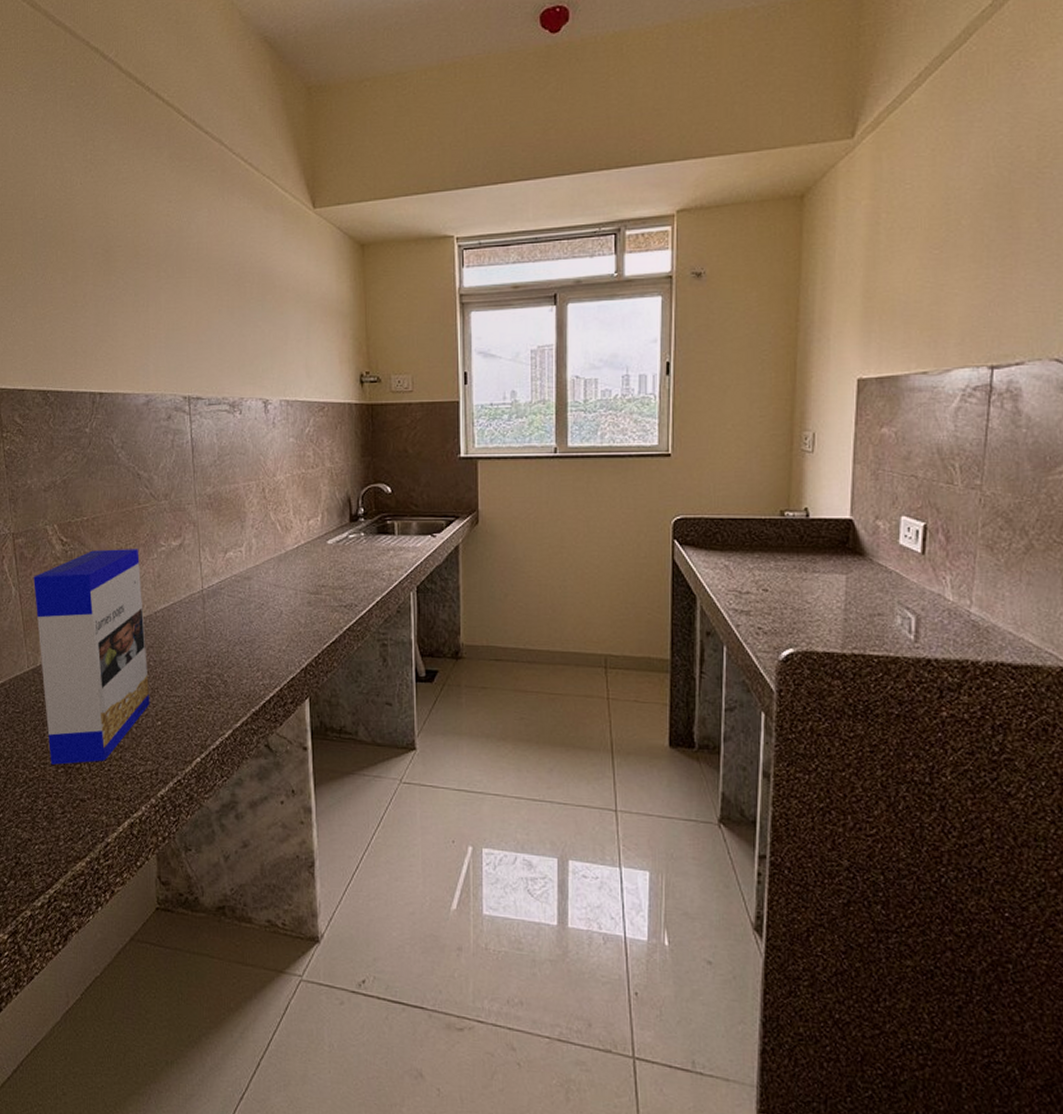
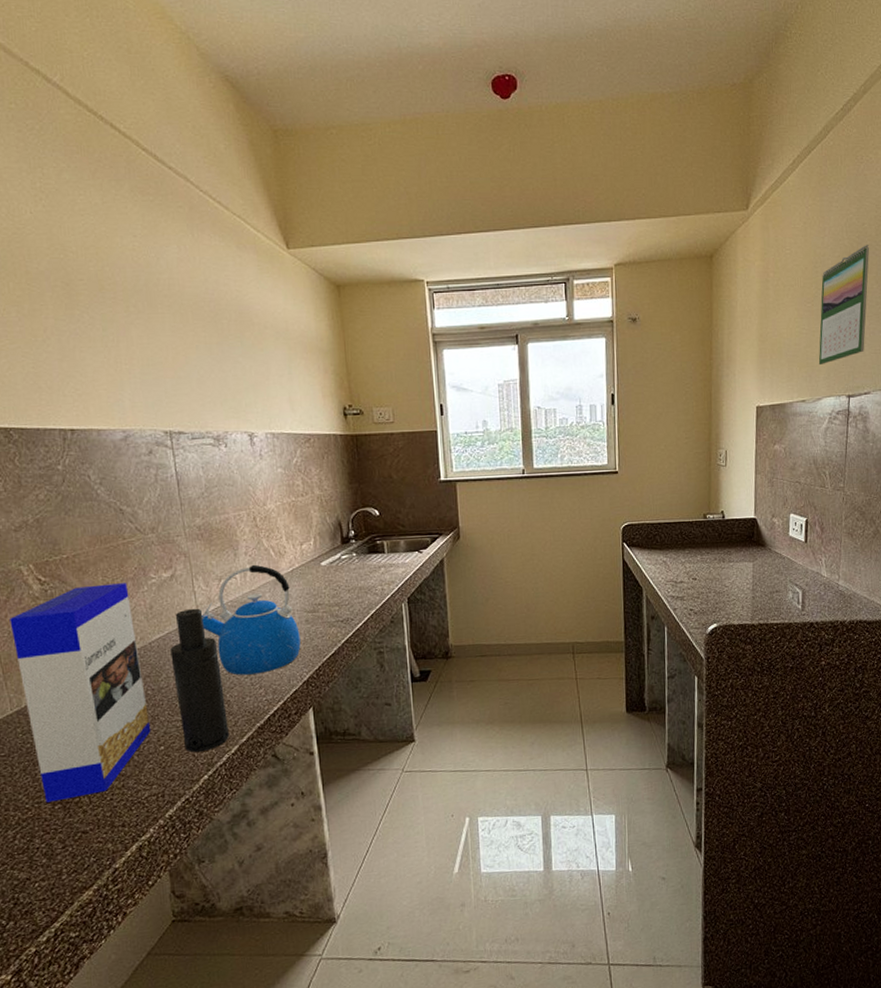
atomizer: none [174,580,223,733] -> present [170,608,229,753]
kettle: none [206,538,301,655] -> present [202,564,301,675]
calendar: none [948,173,1027,328] -> present [818,245,869,366]

